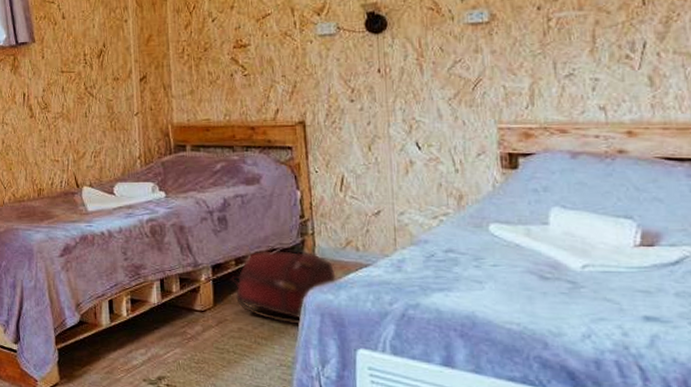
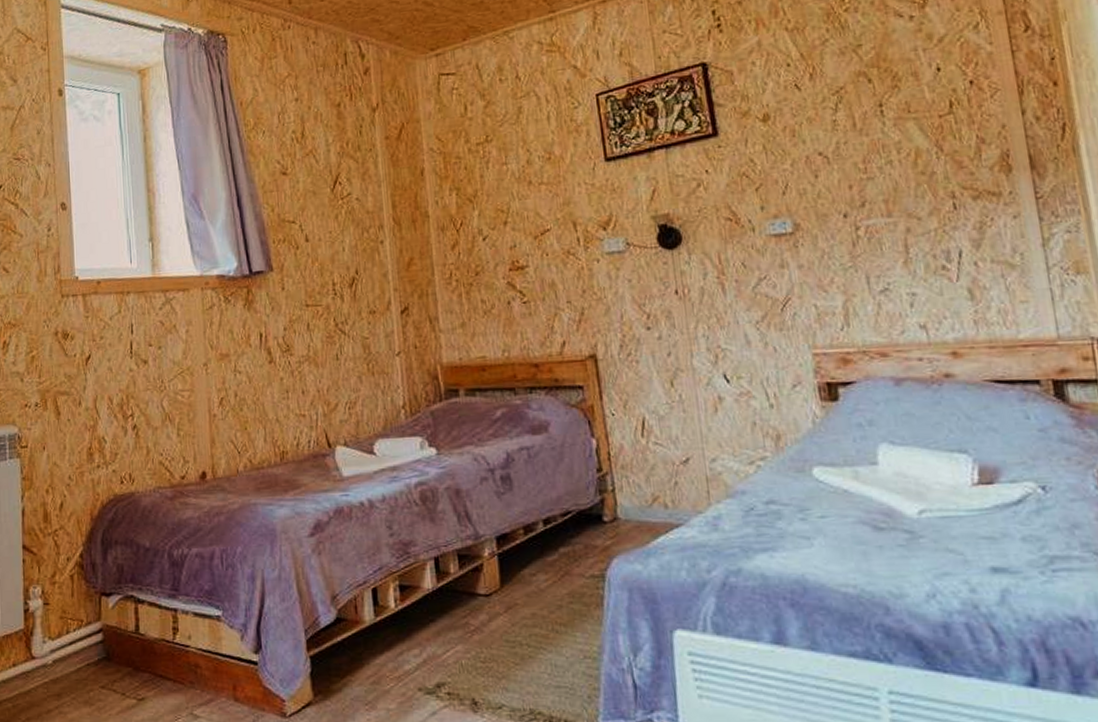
backpack: present [230,252,336,324] -> none [519,513,644,604]

